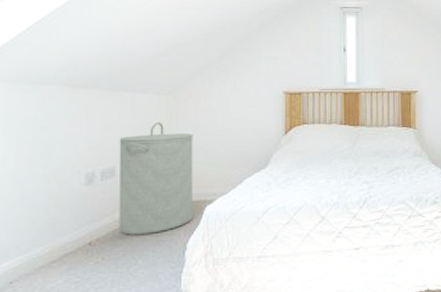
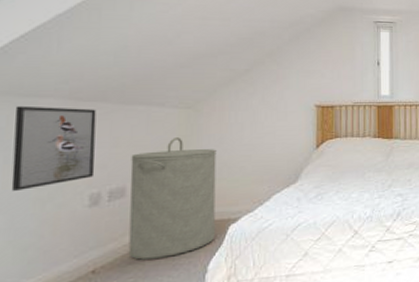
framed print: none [22,92,90,168] -> present [11,105,97,191]

